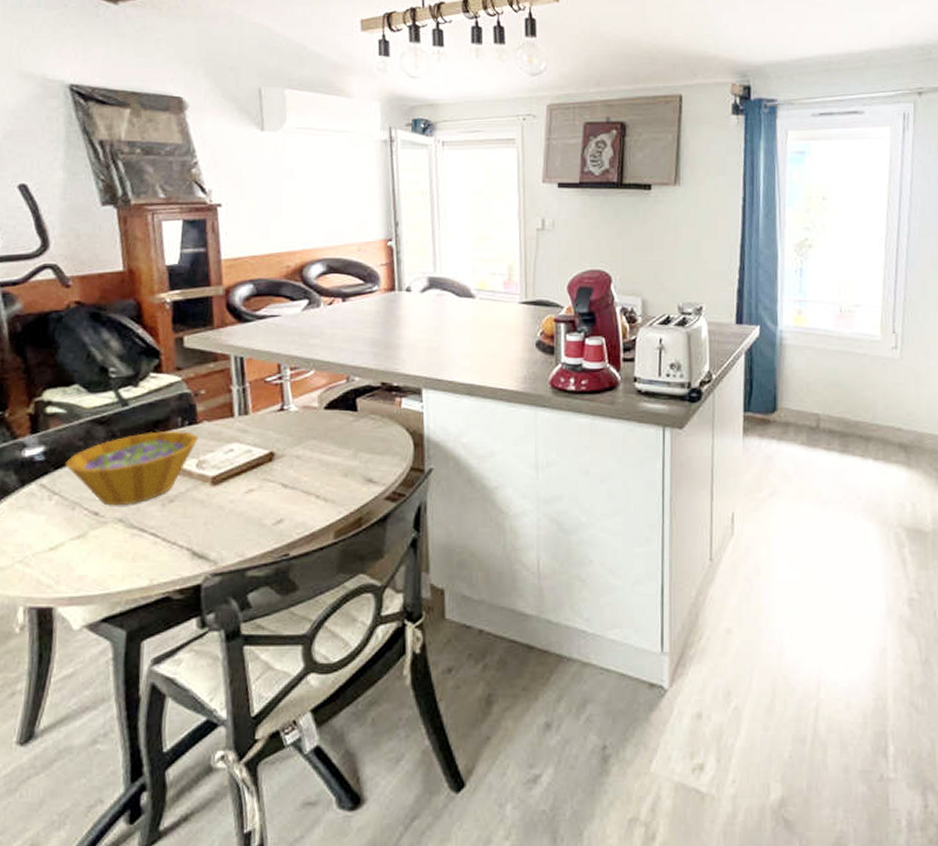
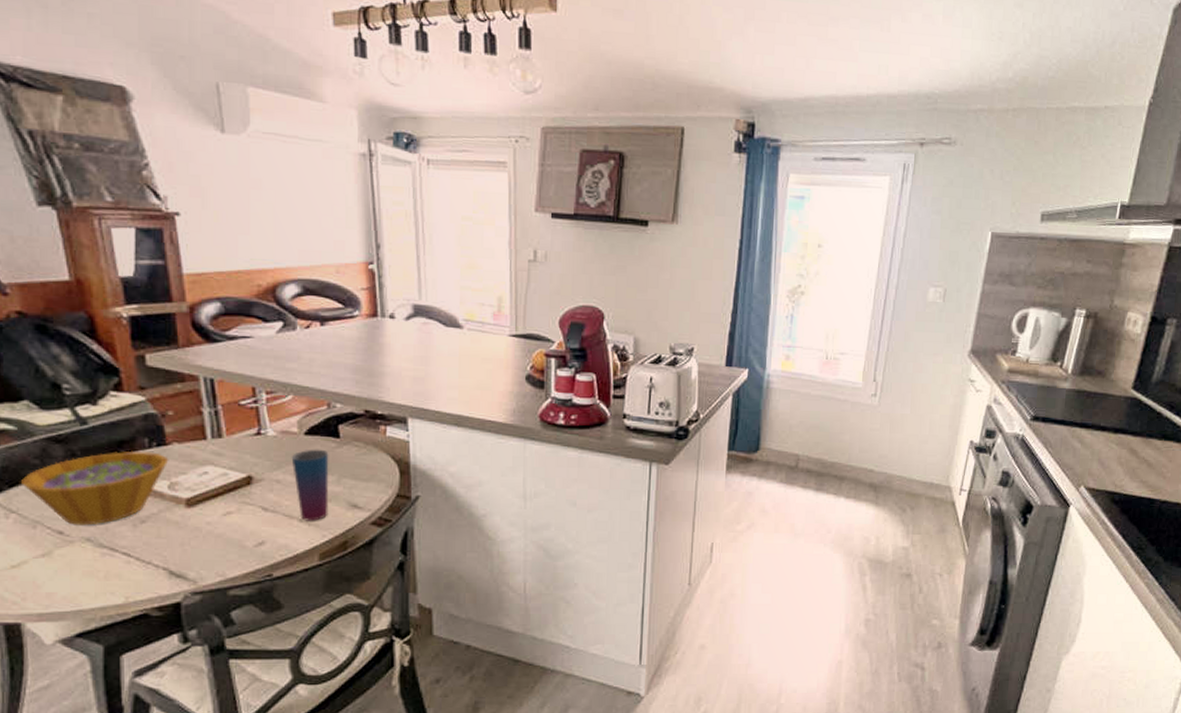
cup: none [311,423,347,497] -> present [291,449,329,521]

